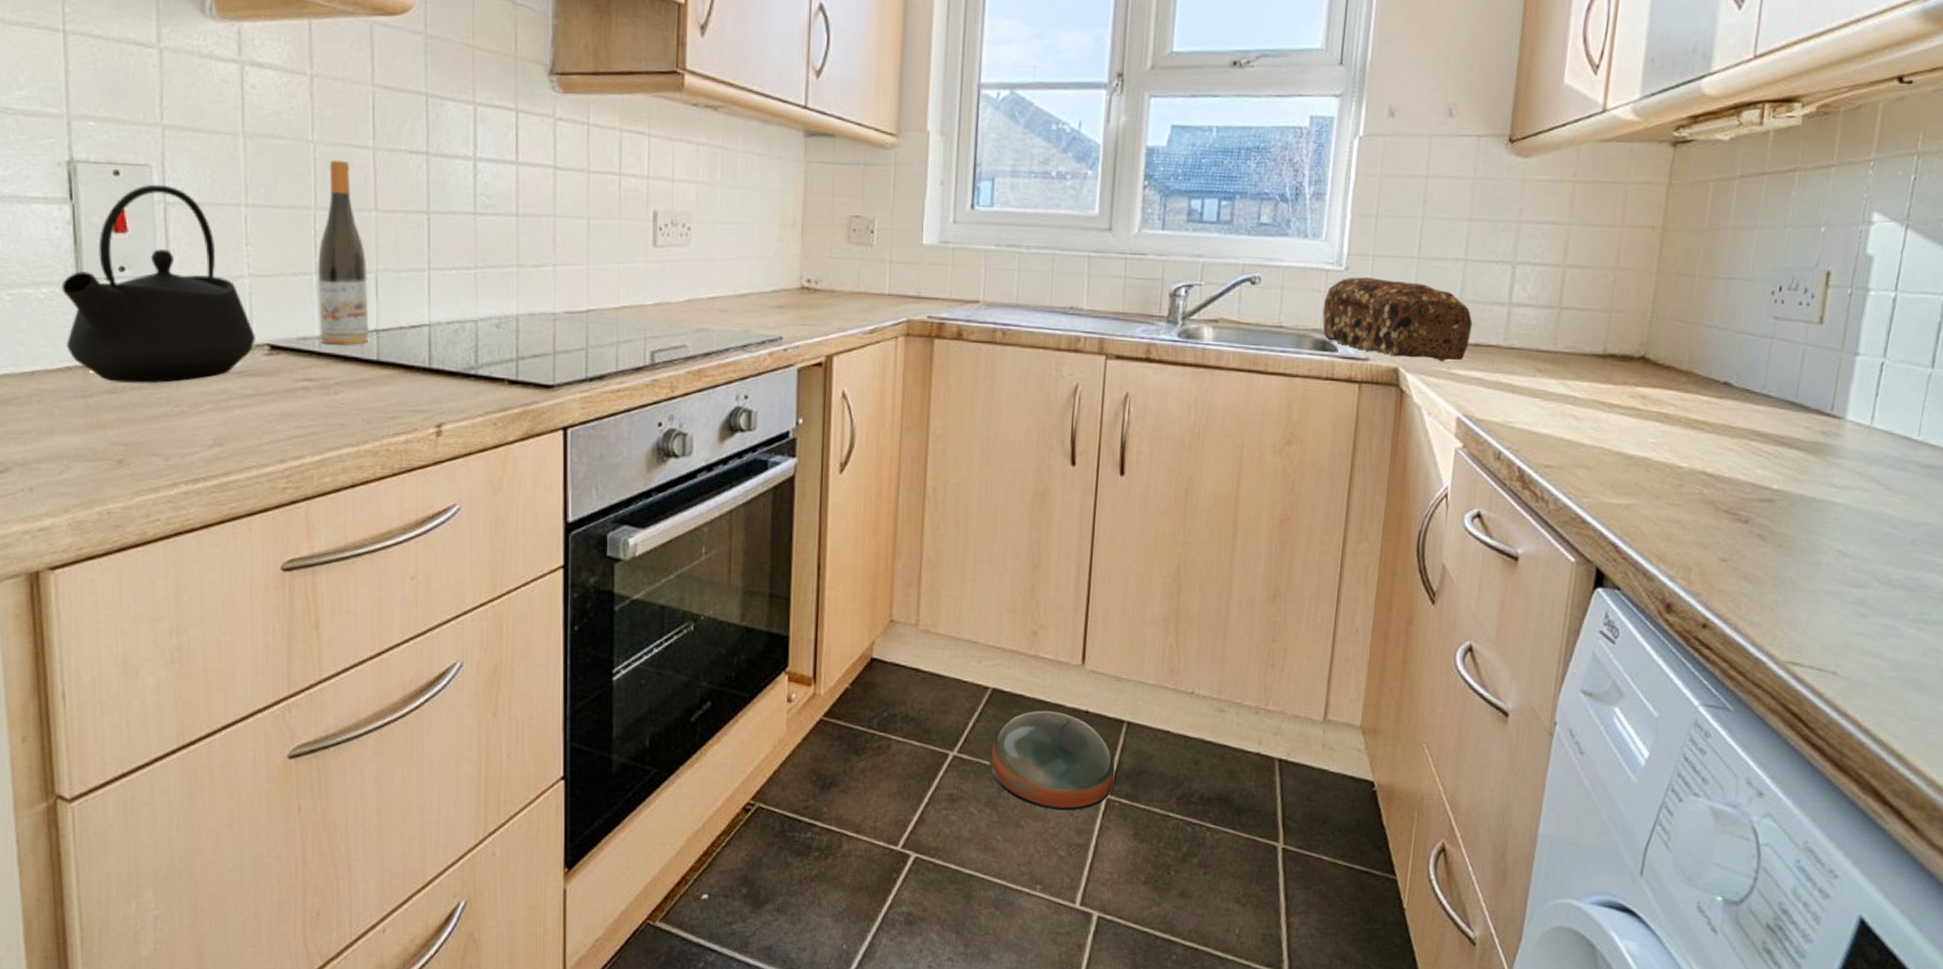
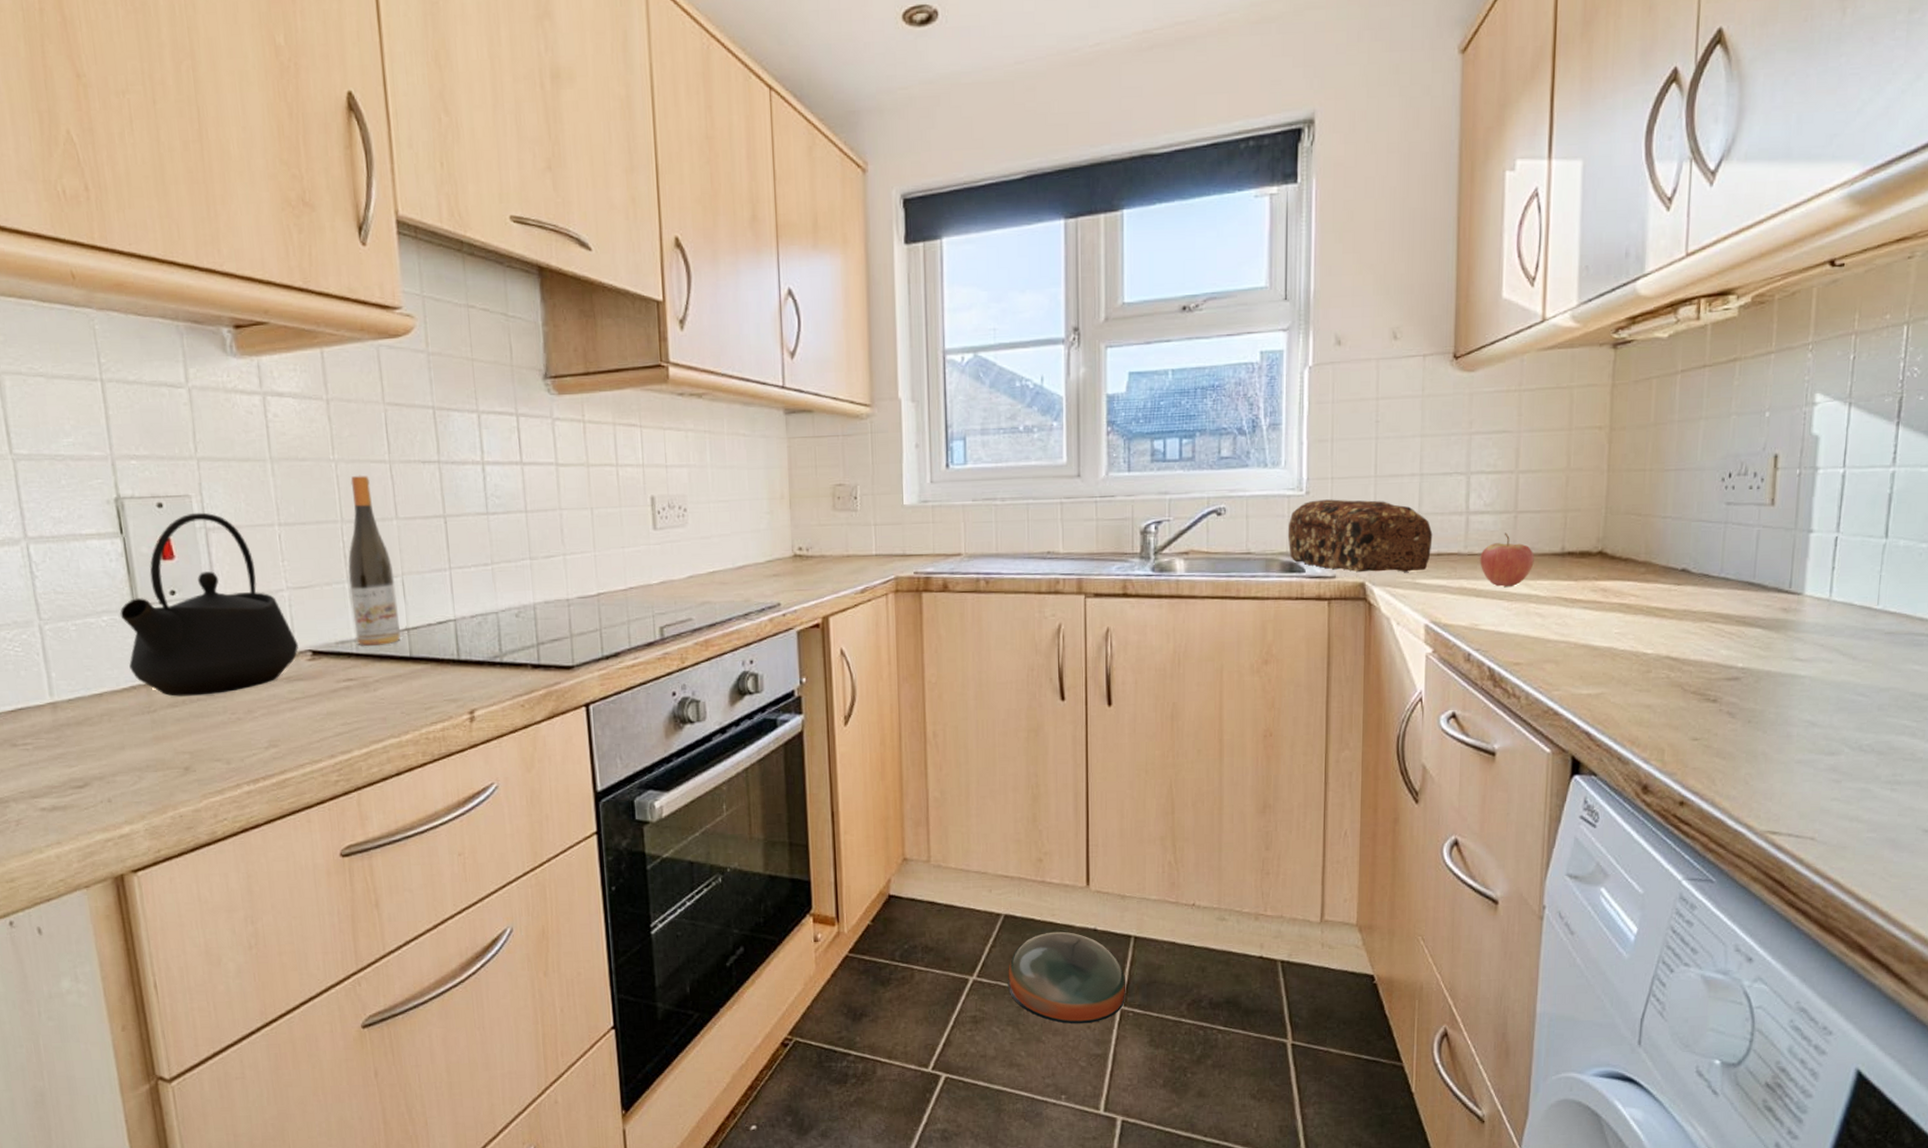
fruit: none [1518,328,1575,386] -> present [1480,533,1534,588]

